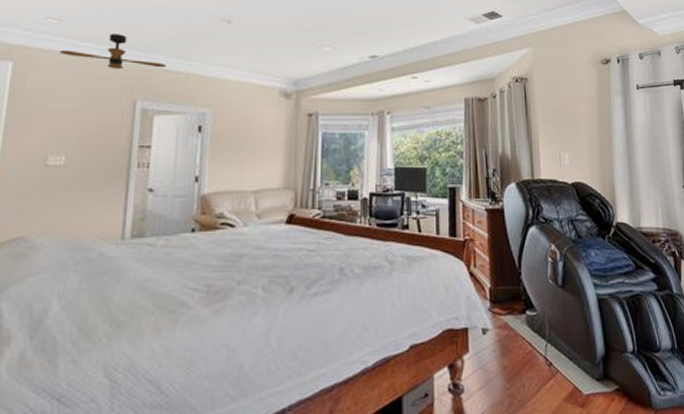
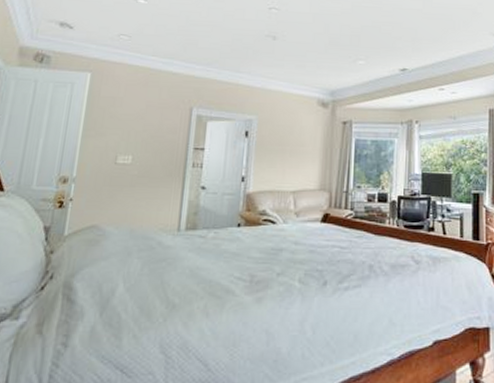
ceiling fan: present [59,33,166,70] -> none [129,48,219,80]

